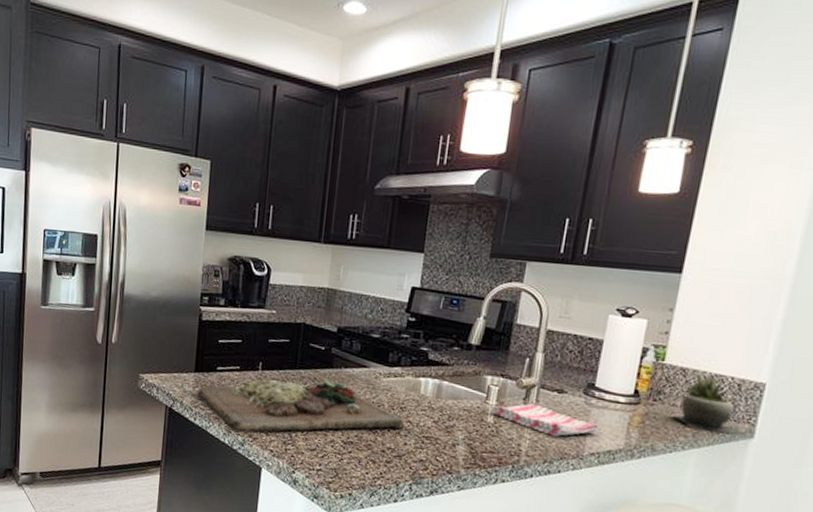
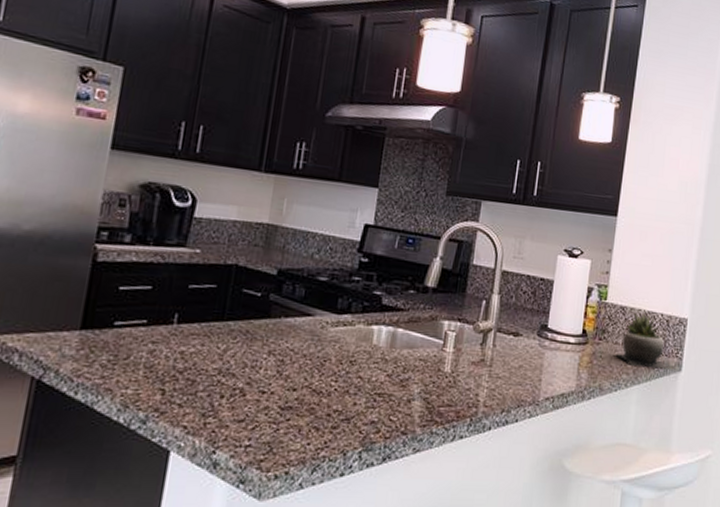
cutting board: present [197,379,405,433] -> none [81,332,355,407]
dish towel: present [491,403,599,437] -> none [448,348,553,384]

